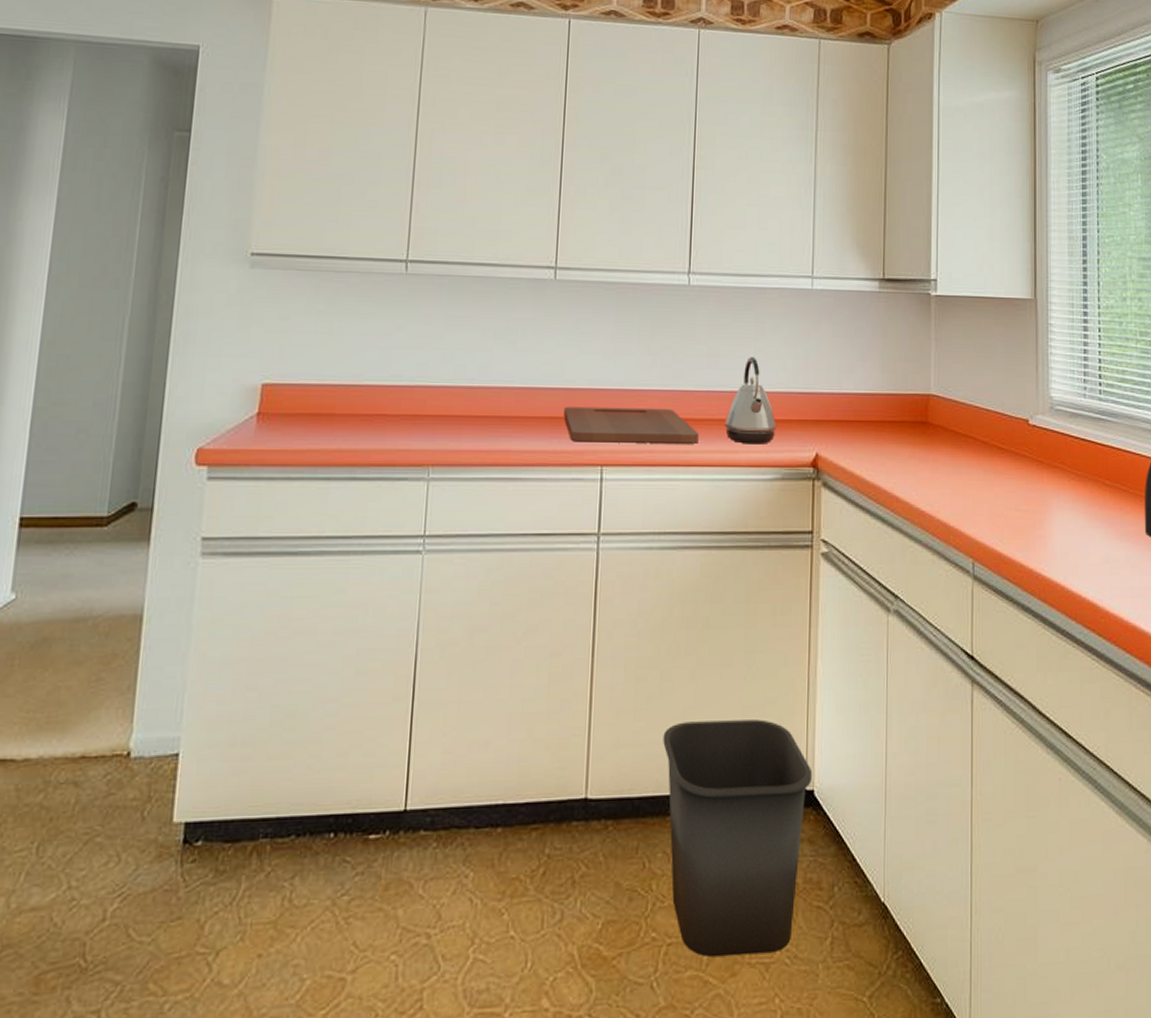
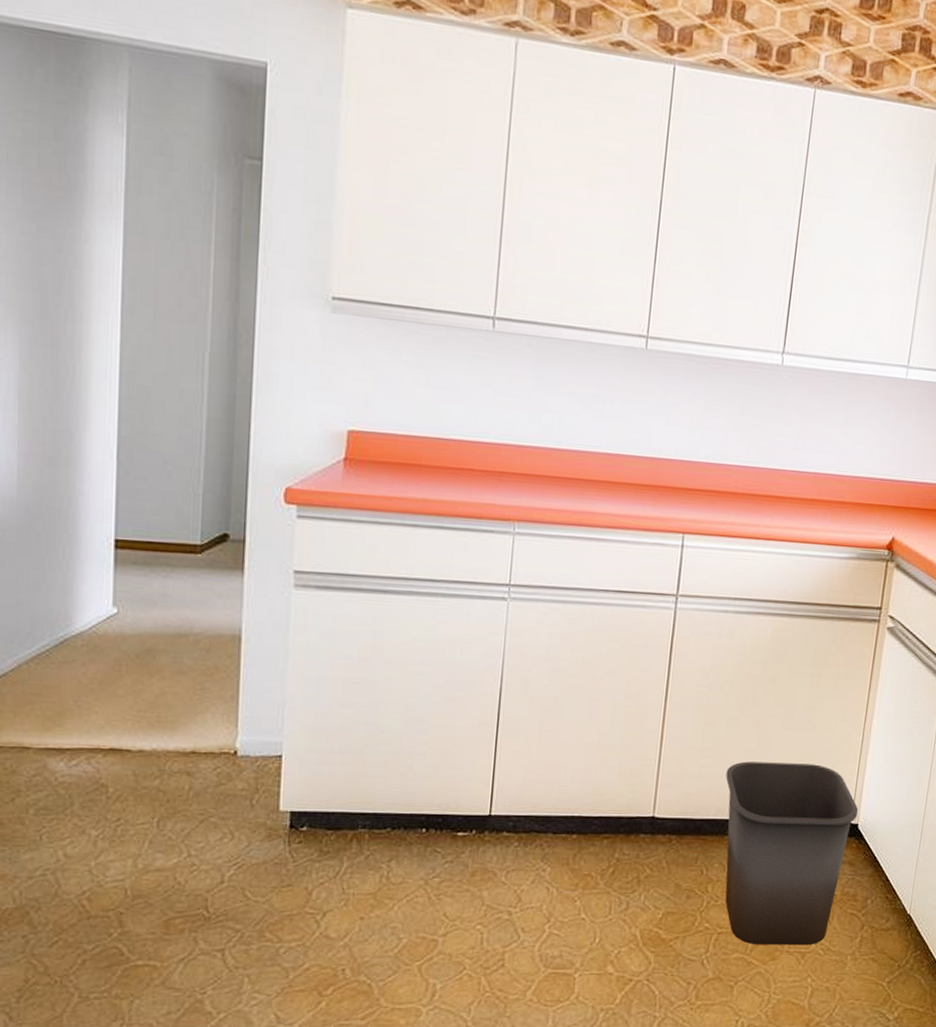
cutting board: present [564,406,699,444] -> none [649,475,780,520]
kettle: present [724,357,777,444] -> none [805,441,857,525]

